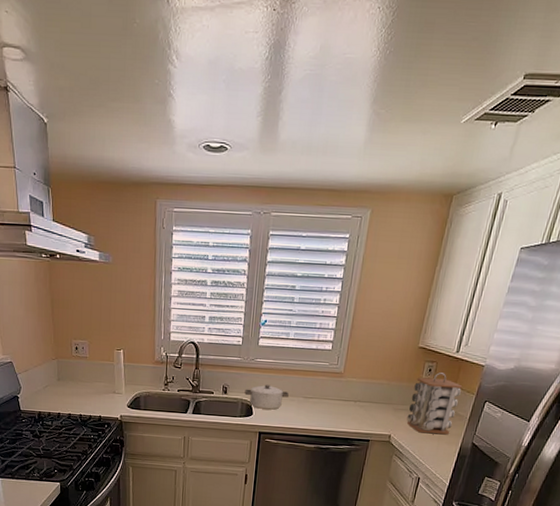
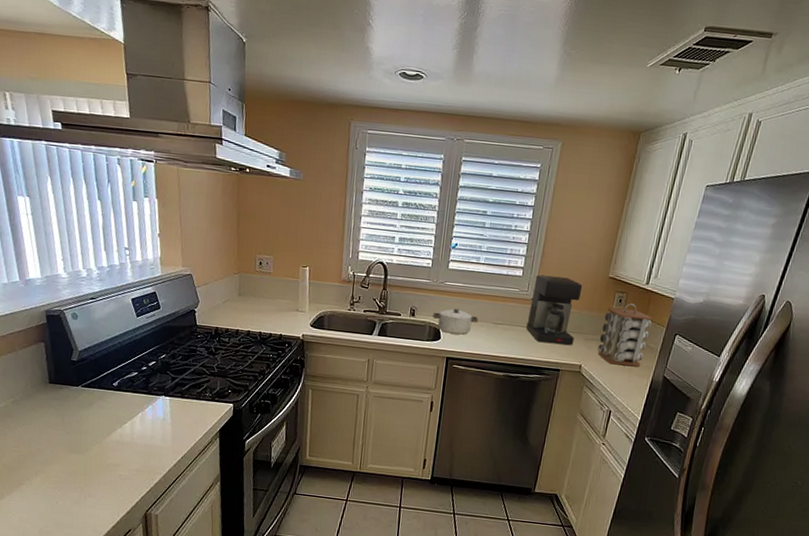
coffee maker: none [336,347,392,416] -> present [526,274,583,345]

